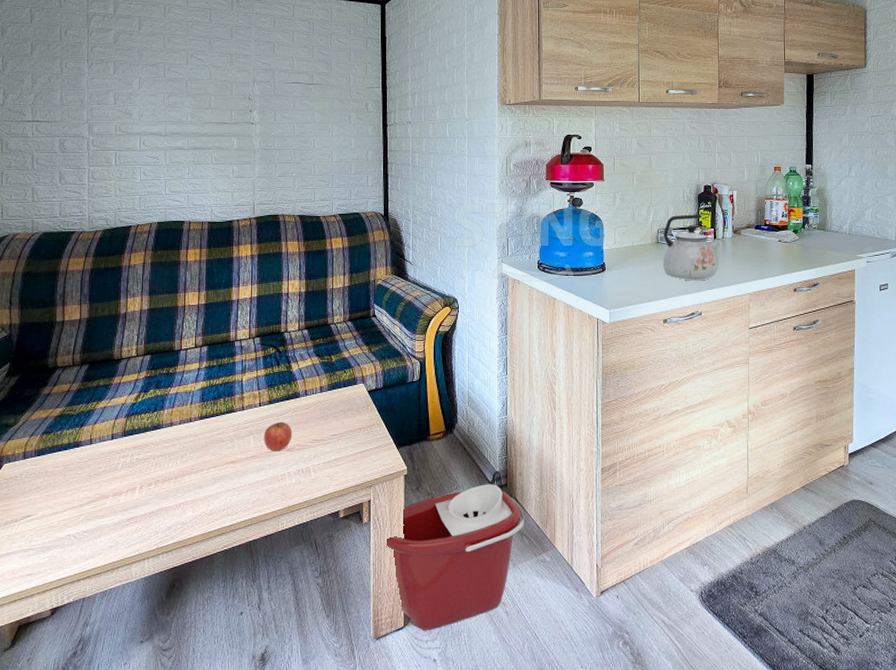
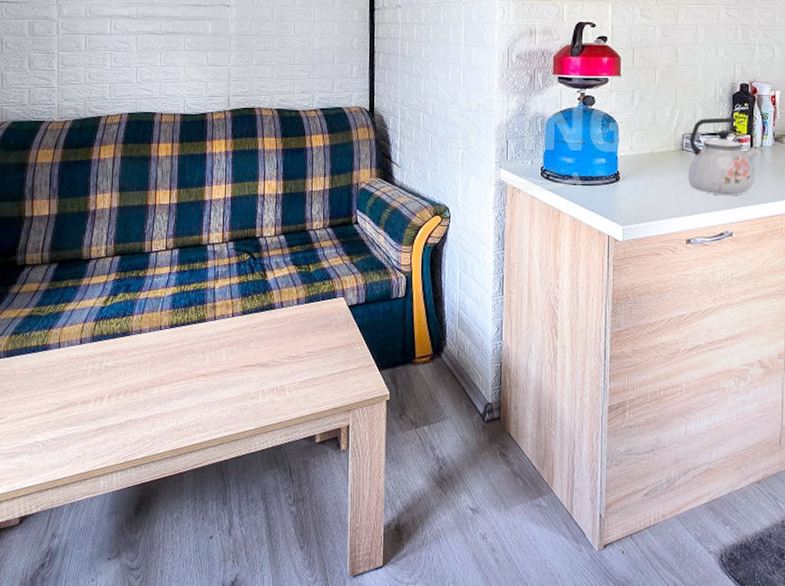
fruit: present [263,421,292,452] -> none [236,334,267,367]
bucket: present [386,484,524,631] -> none [365,416,519,573]

